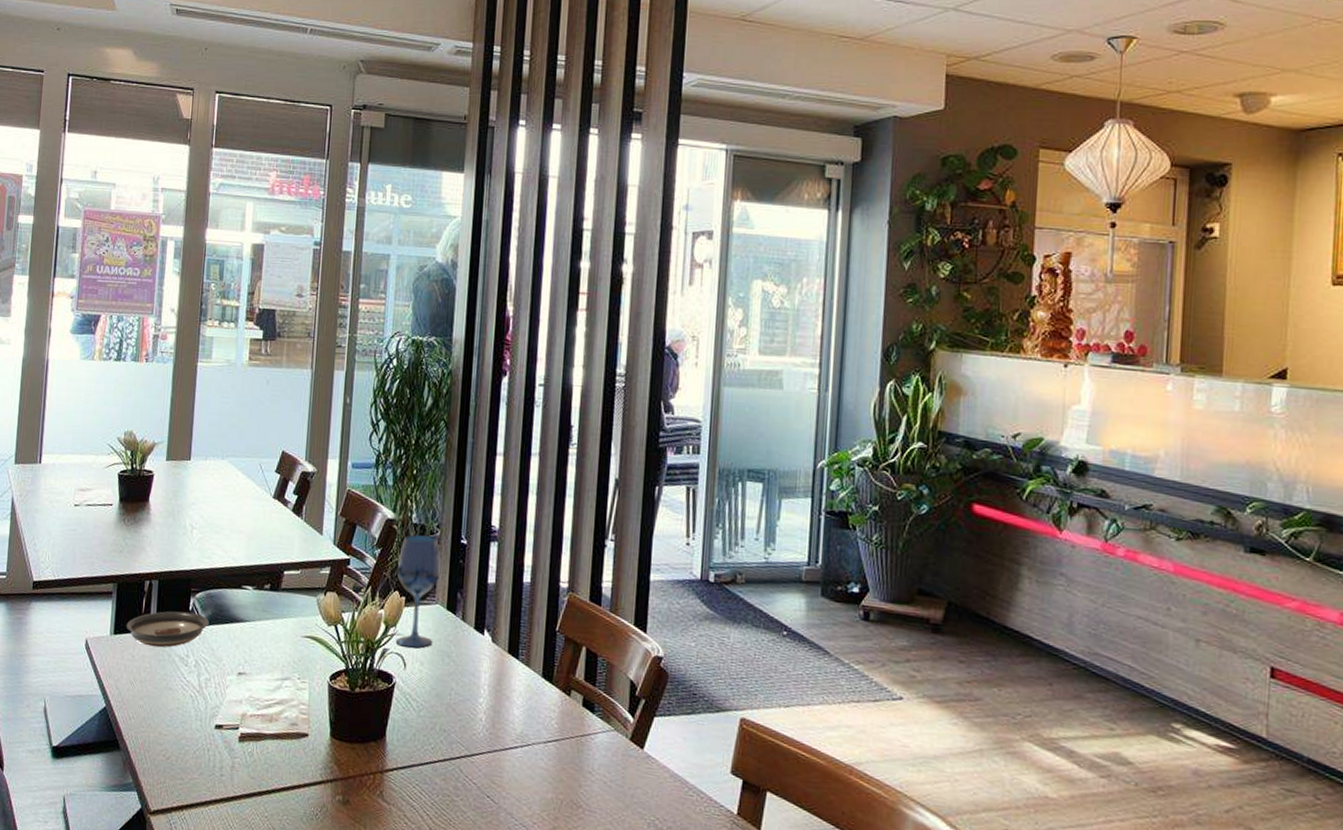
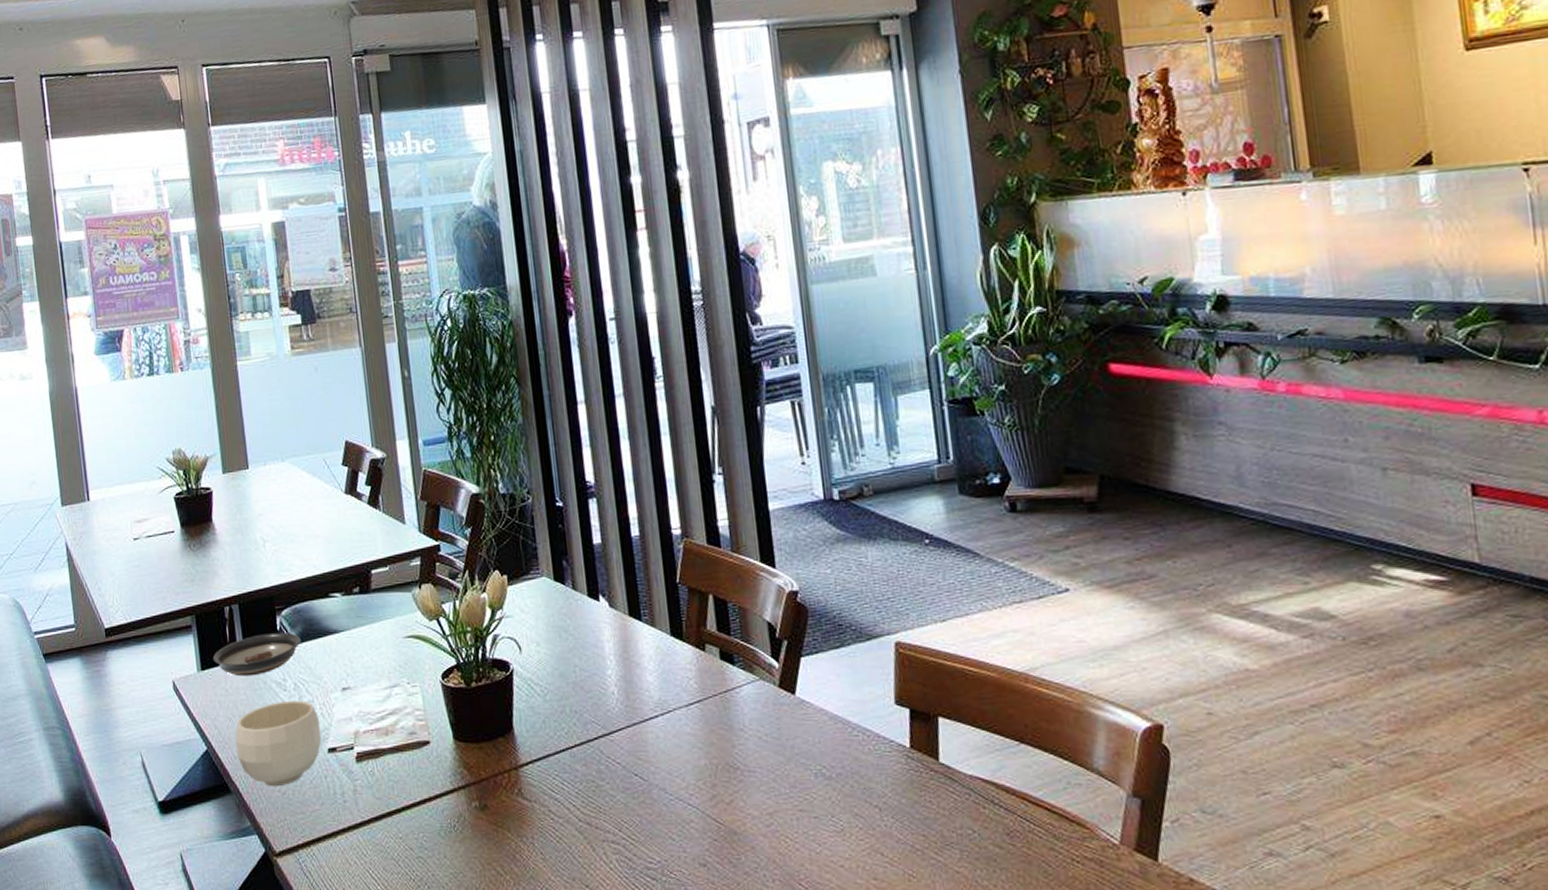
cup: none [132,674,213,751] -> present [235,700,322,787]
wineglass: present [396,534,441,649] -> none [492,503,546,629]

